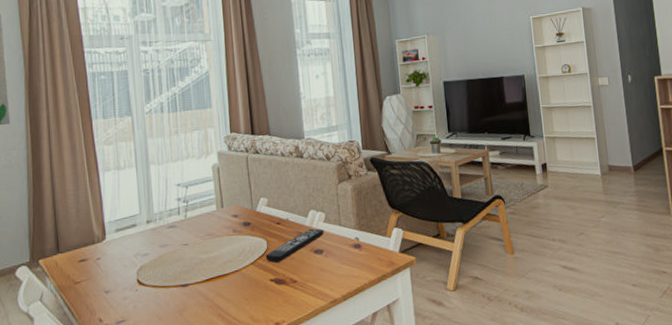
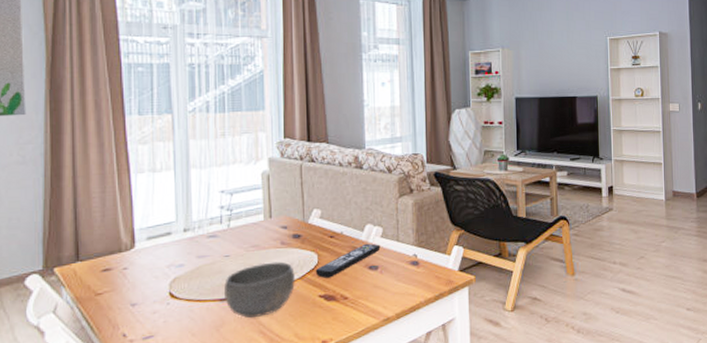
bowl: none [184,248,248,302] -> present [223,261,295,318]

